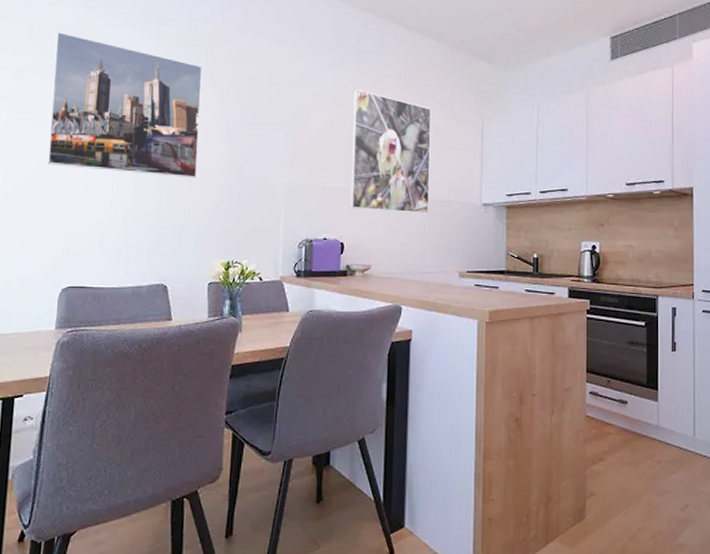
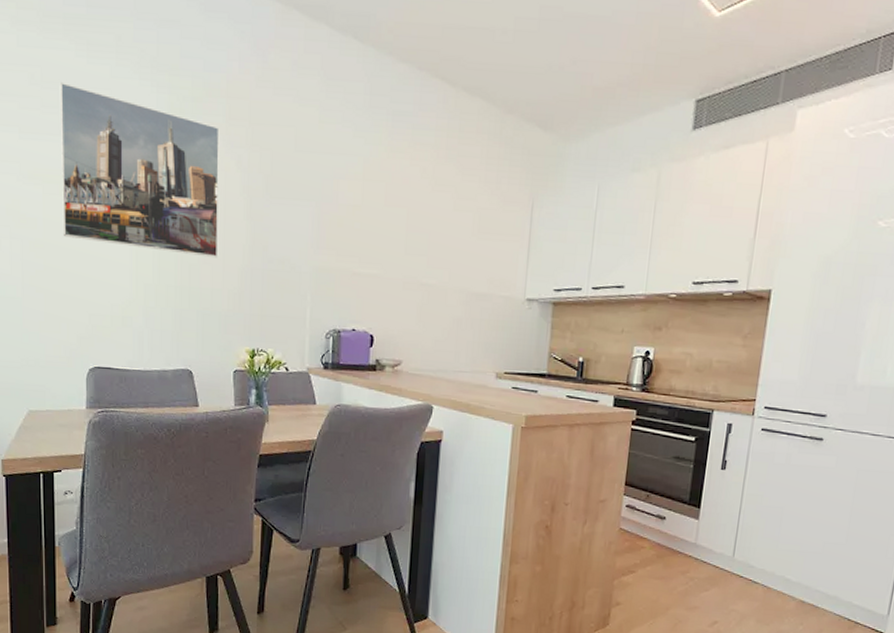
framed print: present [350,89,432,214] -> none [381,159,475,307]

